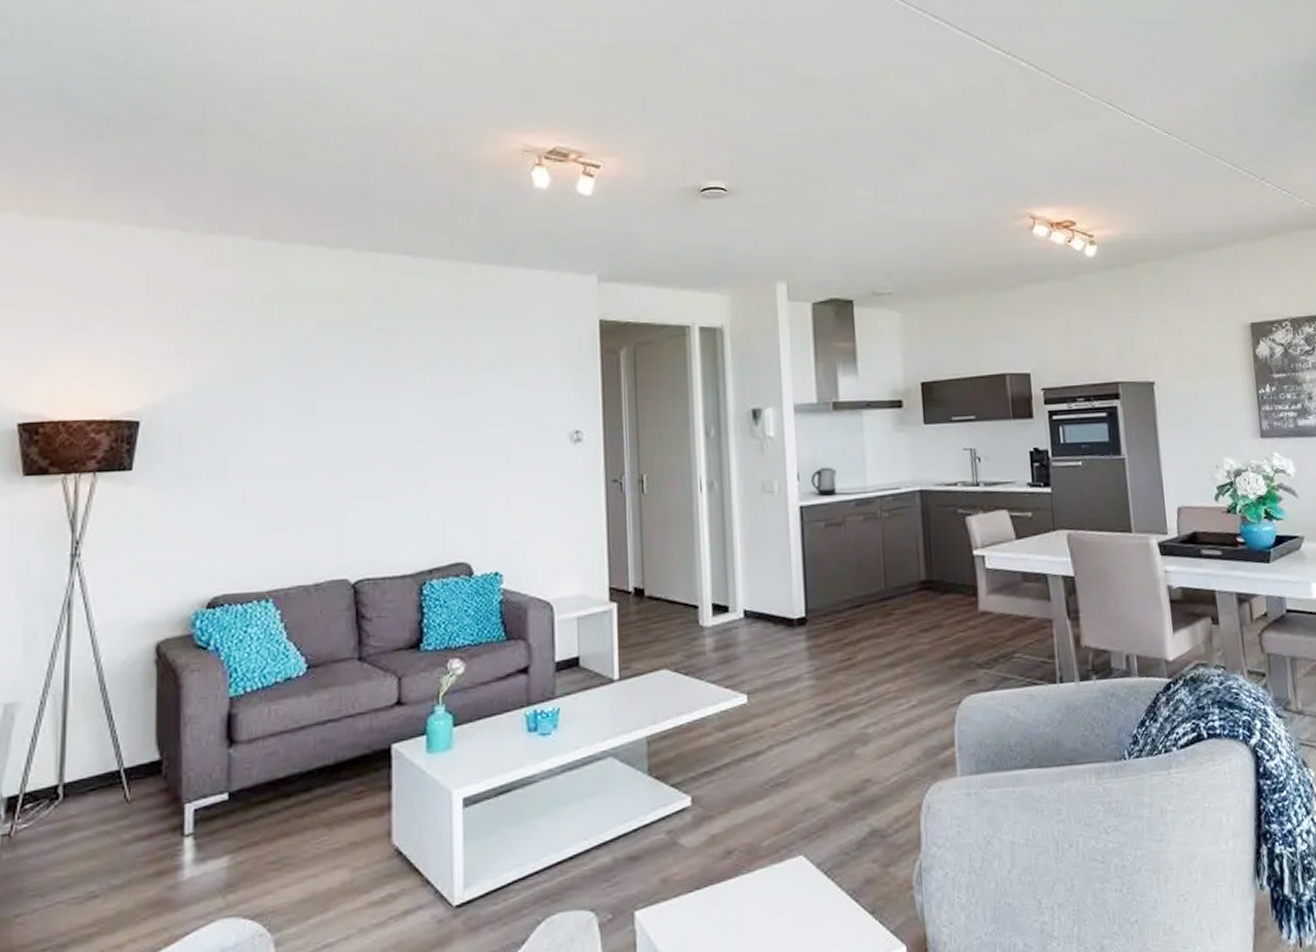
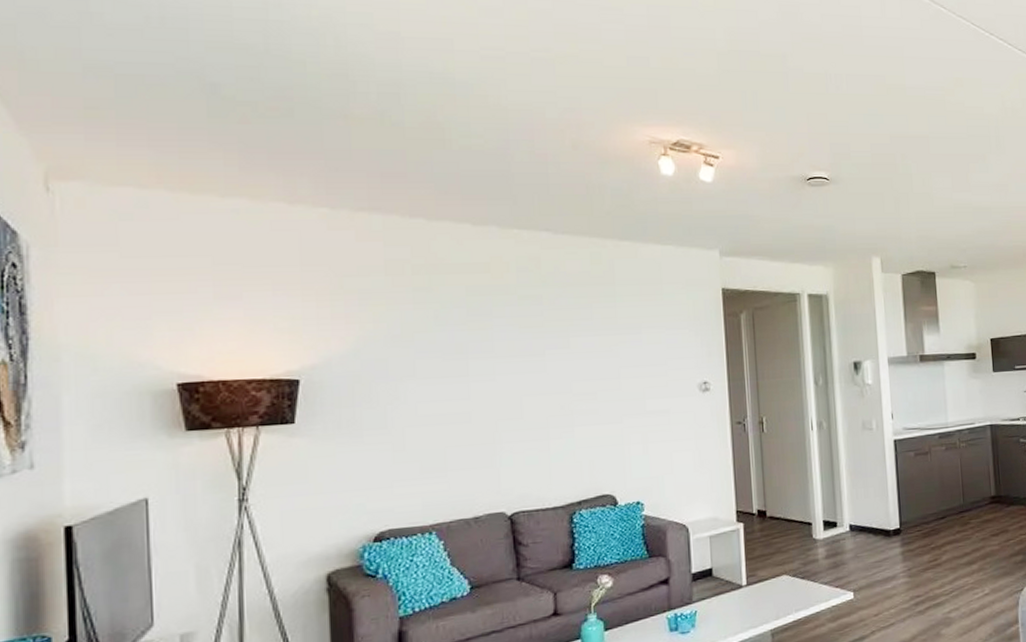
kettle: present [810,467,837,496] -> none [902,408,924,431]

